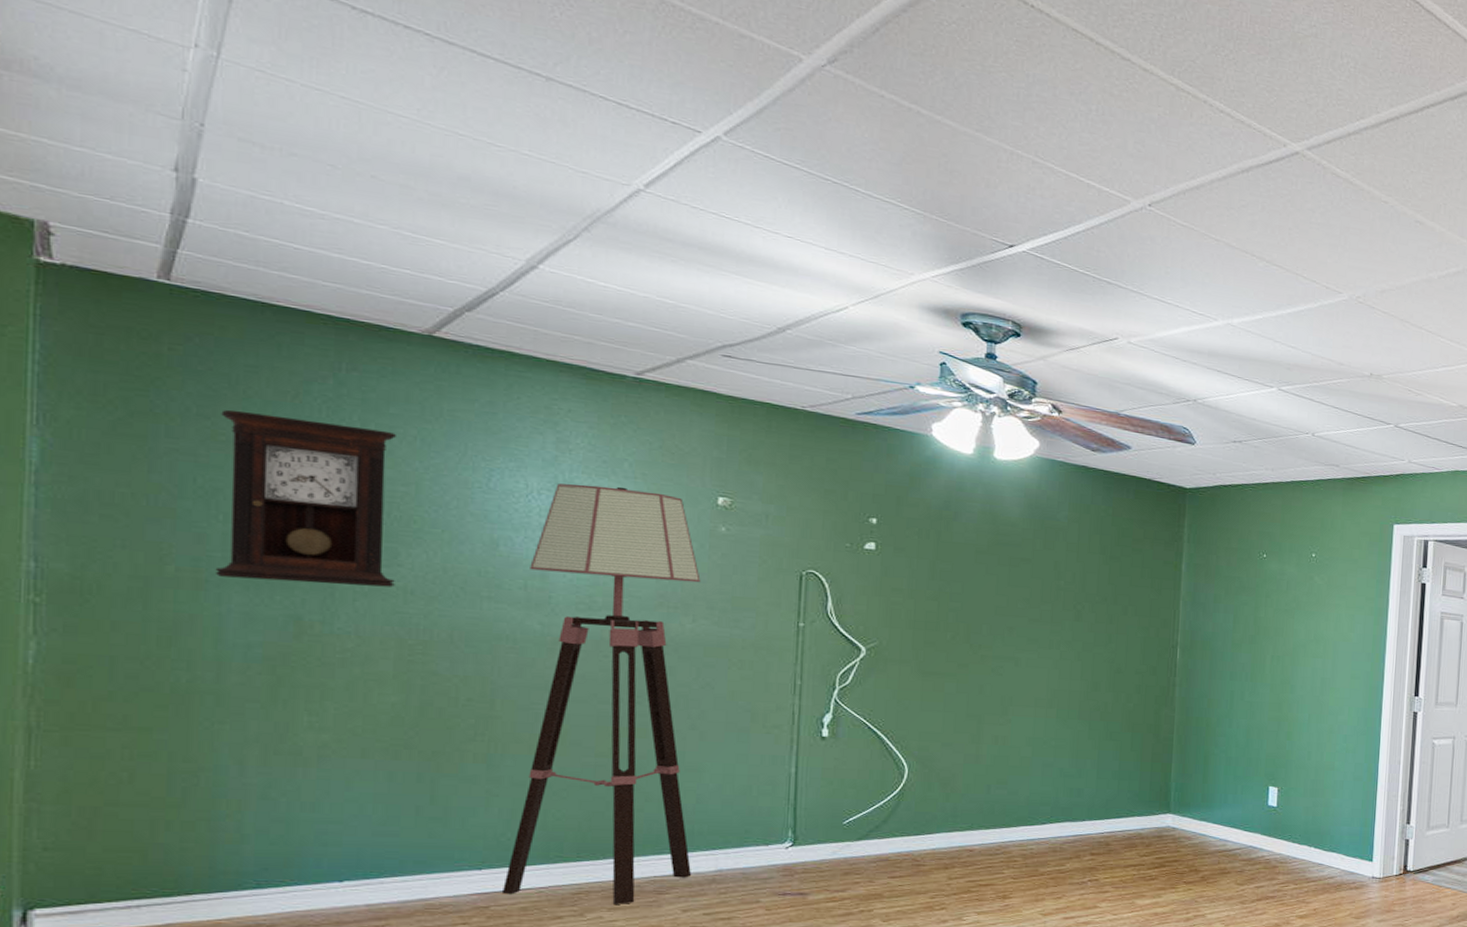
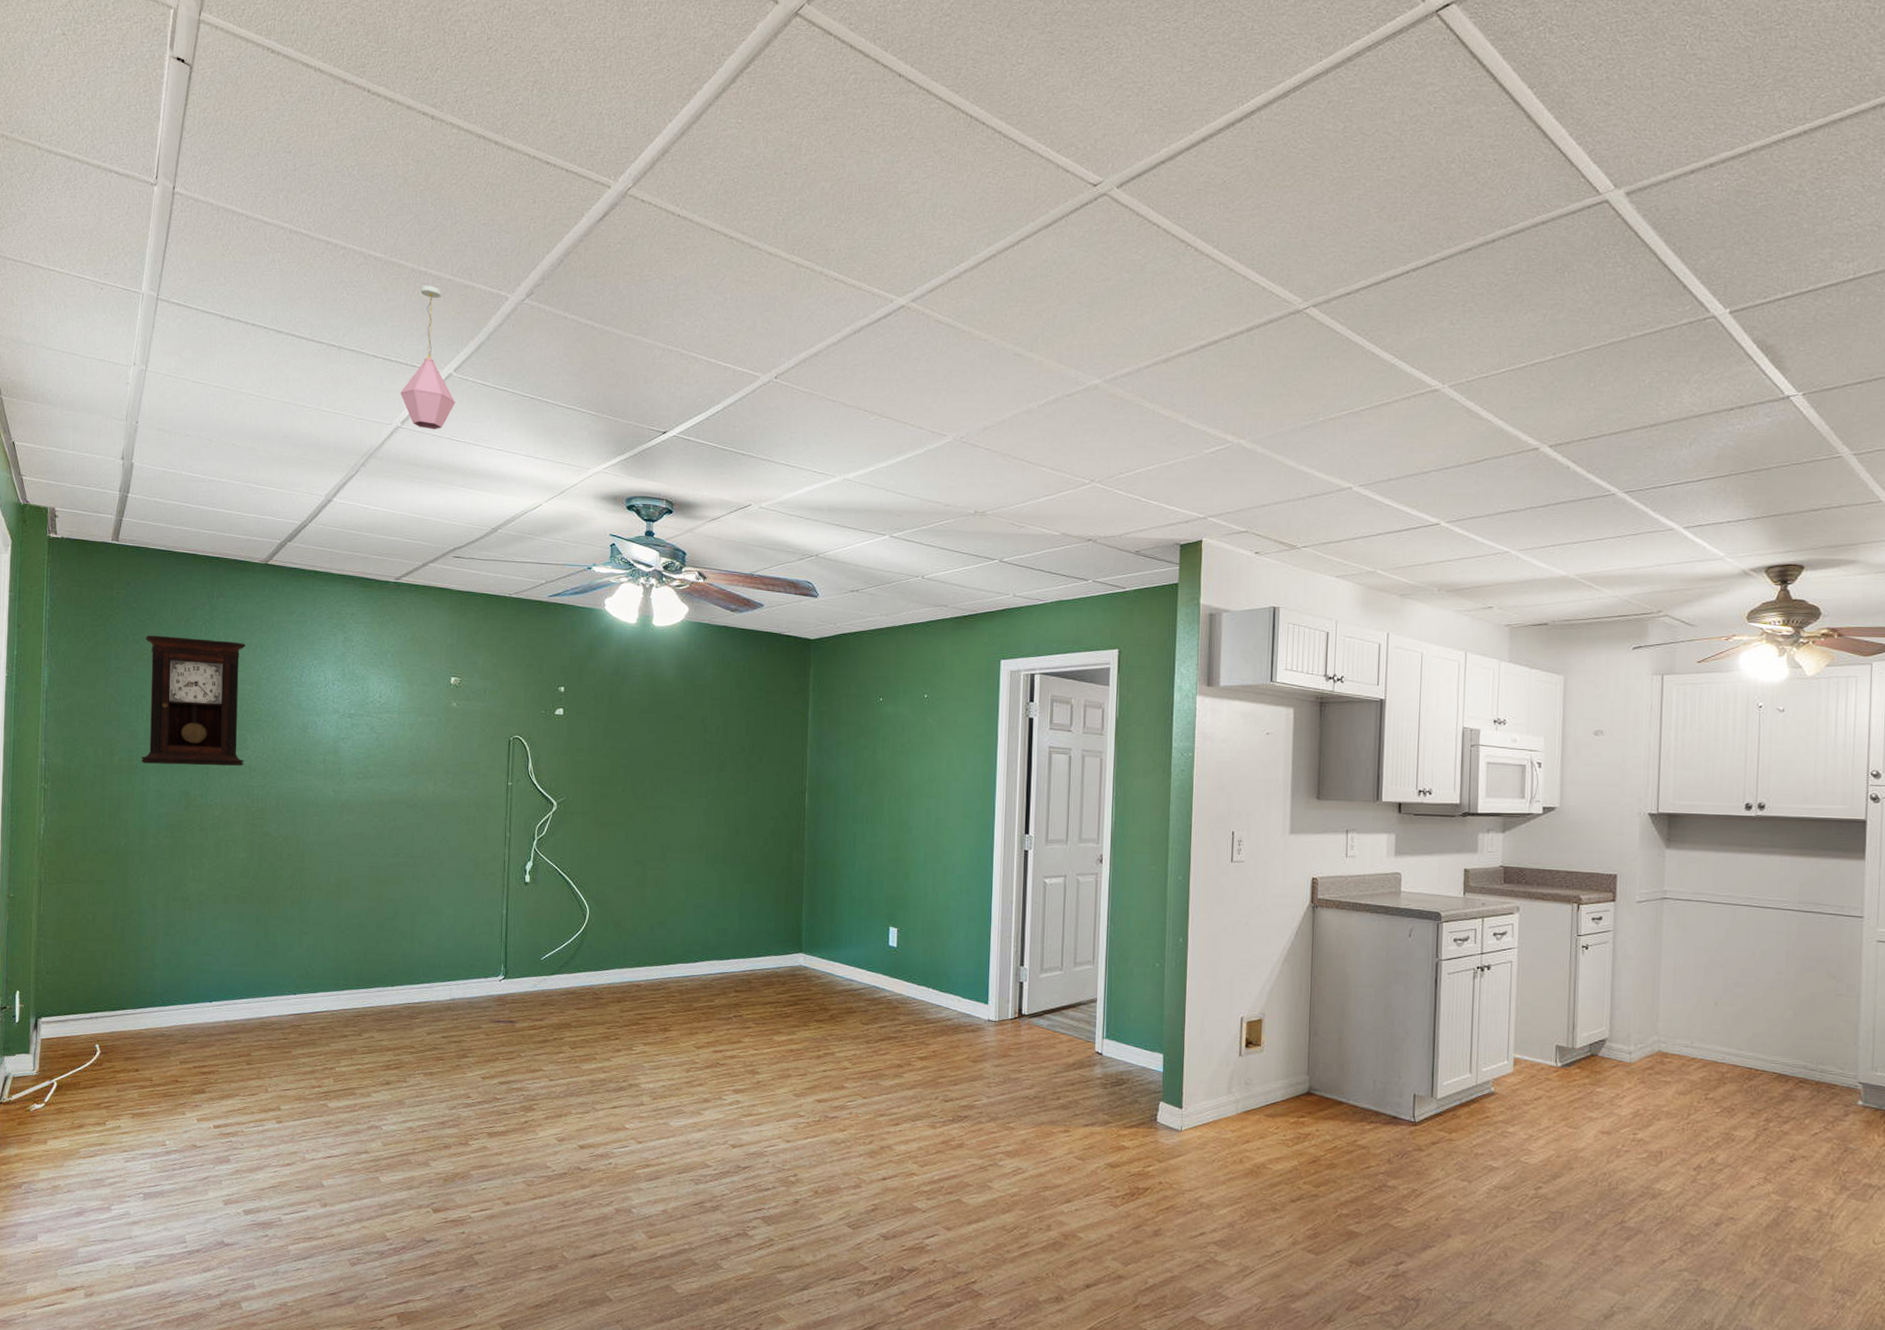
floor lamp: present [501,483,701,904] -> none [308,674,439,1027]
pendant light: none [644,23,726,201] -> present [400,285,456,430]

